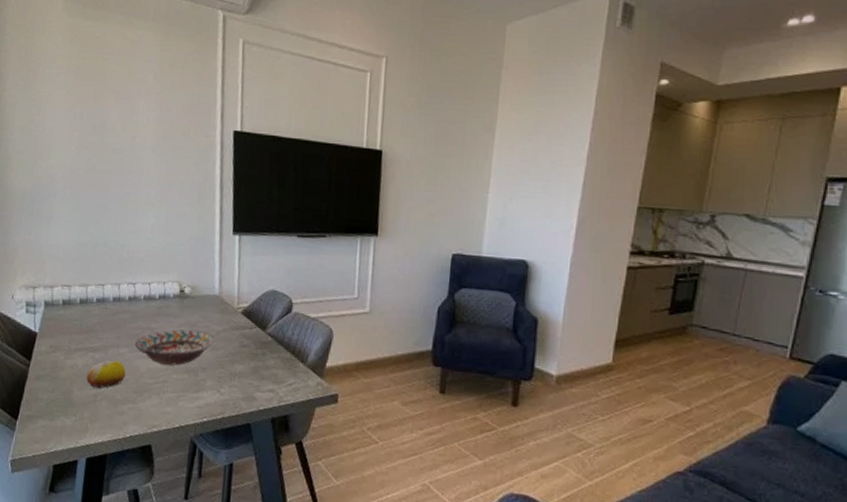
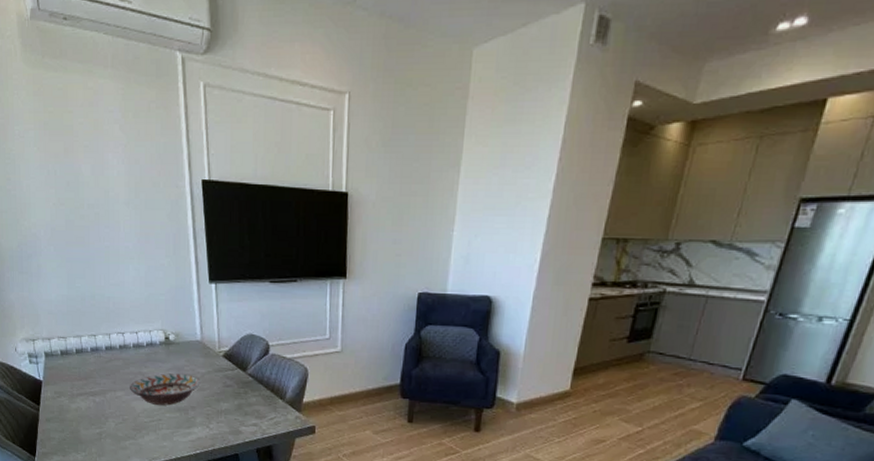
fruit: present [86,360,126,388] -> none [89,403,124,427]

